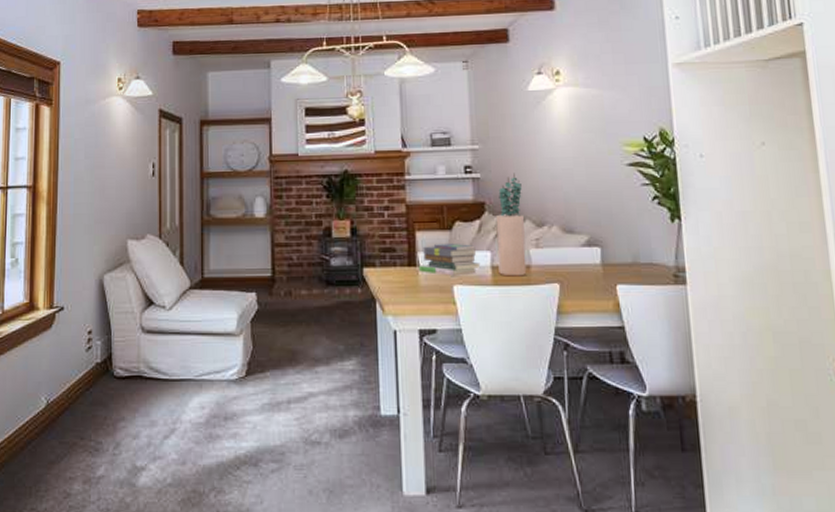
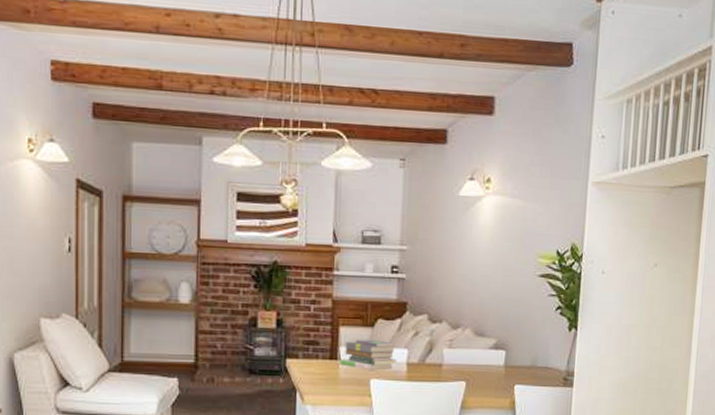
vase: present [495,172,527,278] -> none [413,275,443,375]

